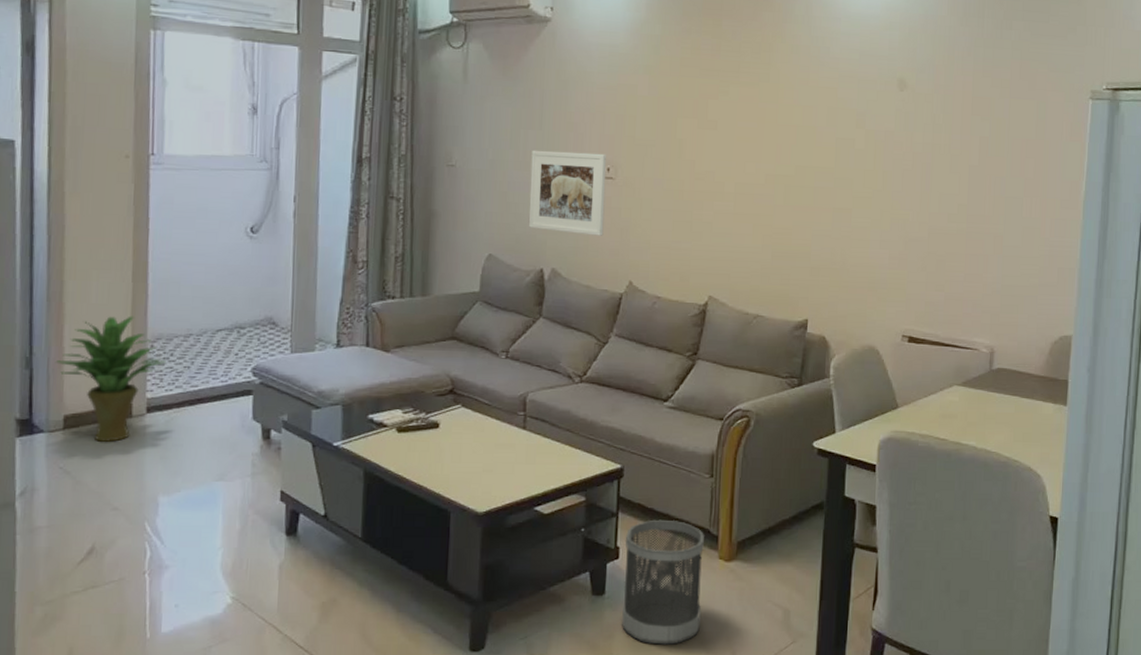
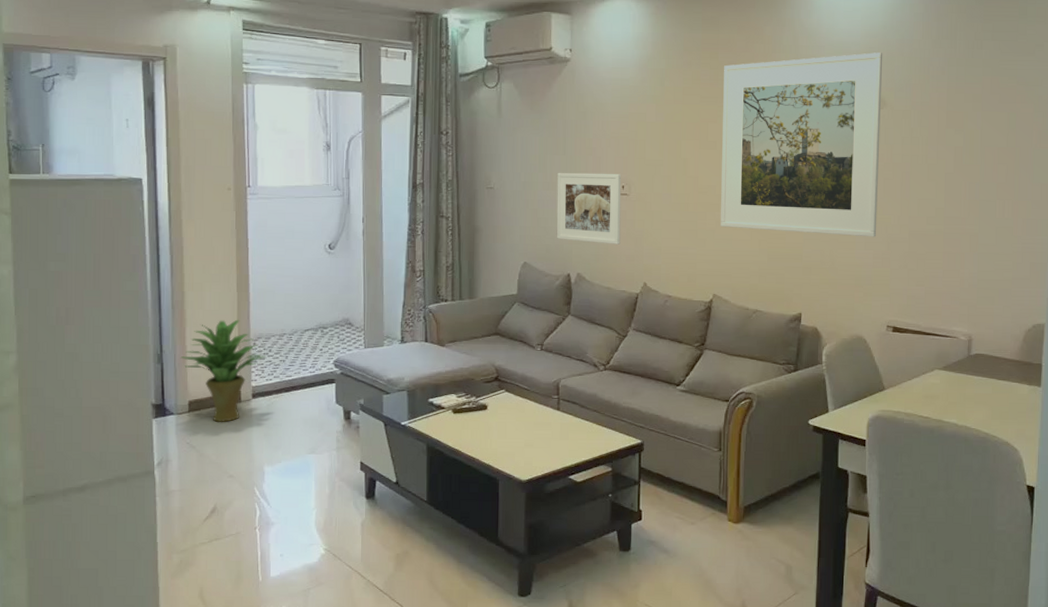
wastebasket: present [622,519,704,645] -> none [646,487,715,594]
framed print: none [719,28,905,235] -> present [721,52,883,237]

